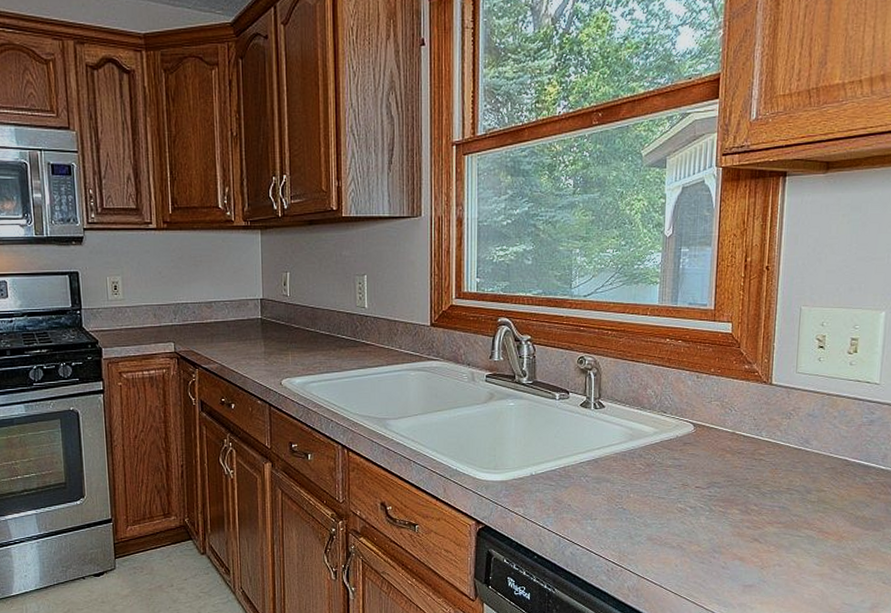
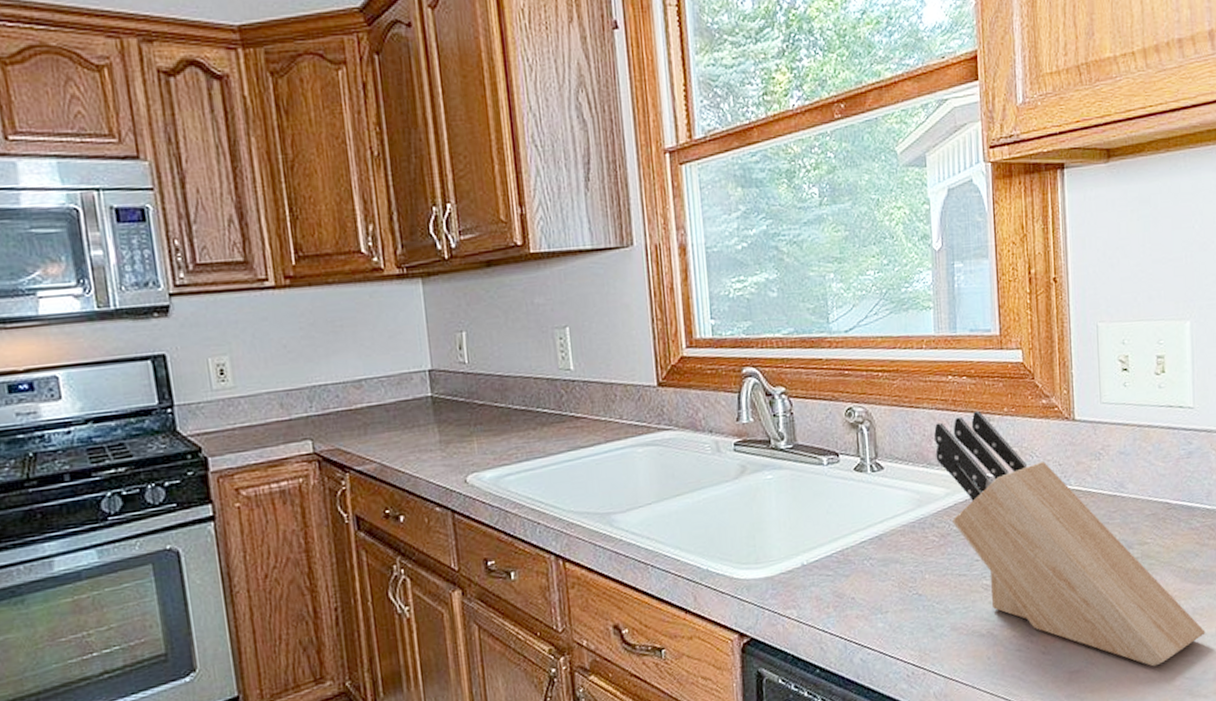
knife block: none [649,369,868,591] -> present [934,410,1206,667]

